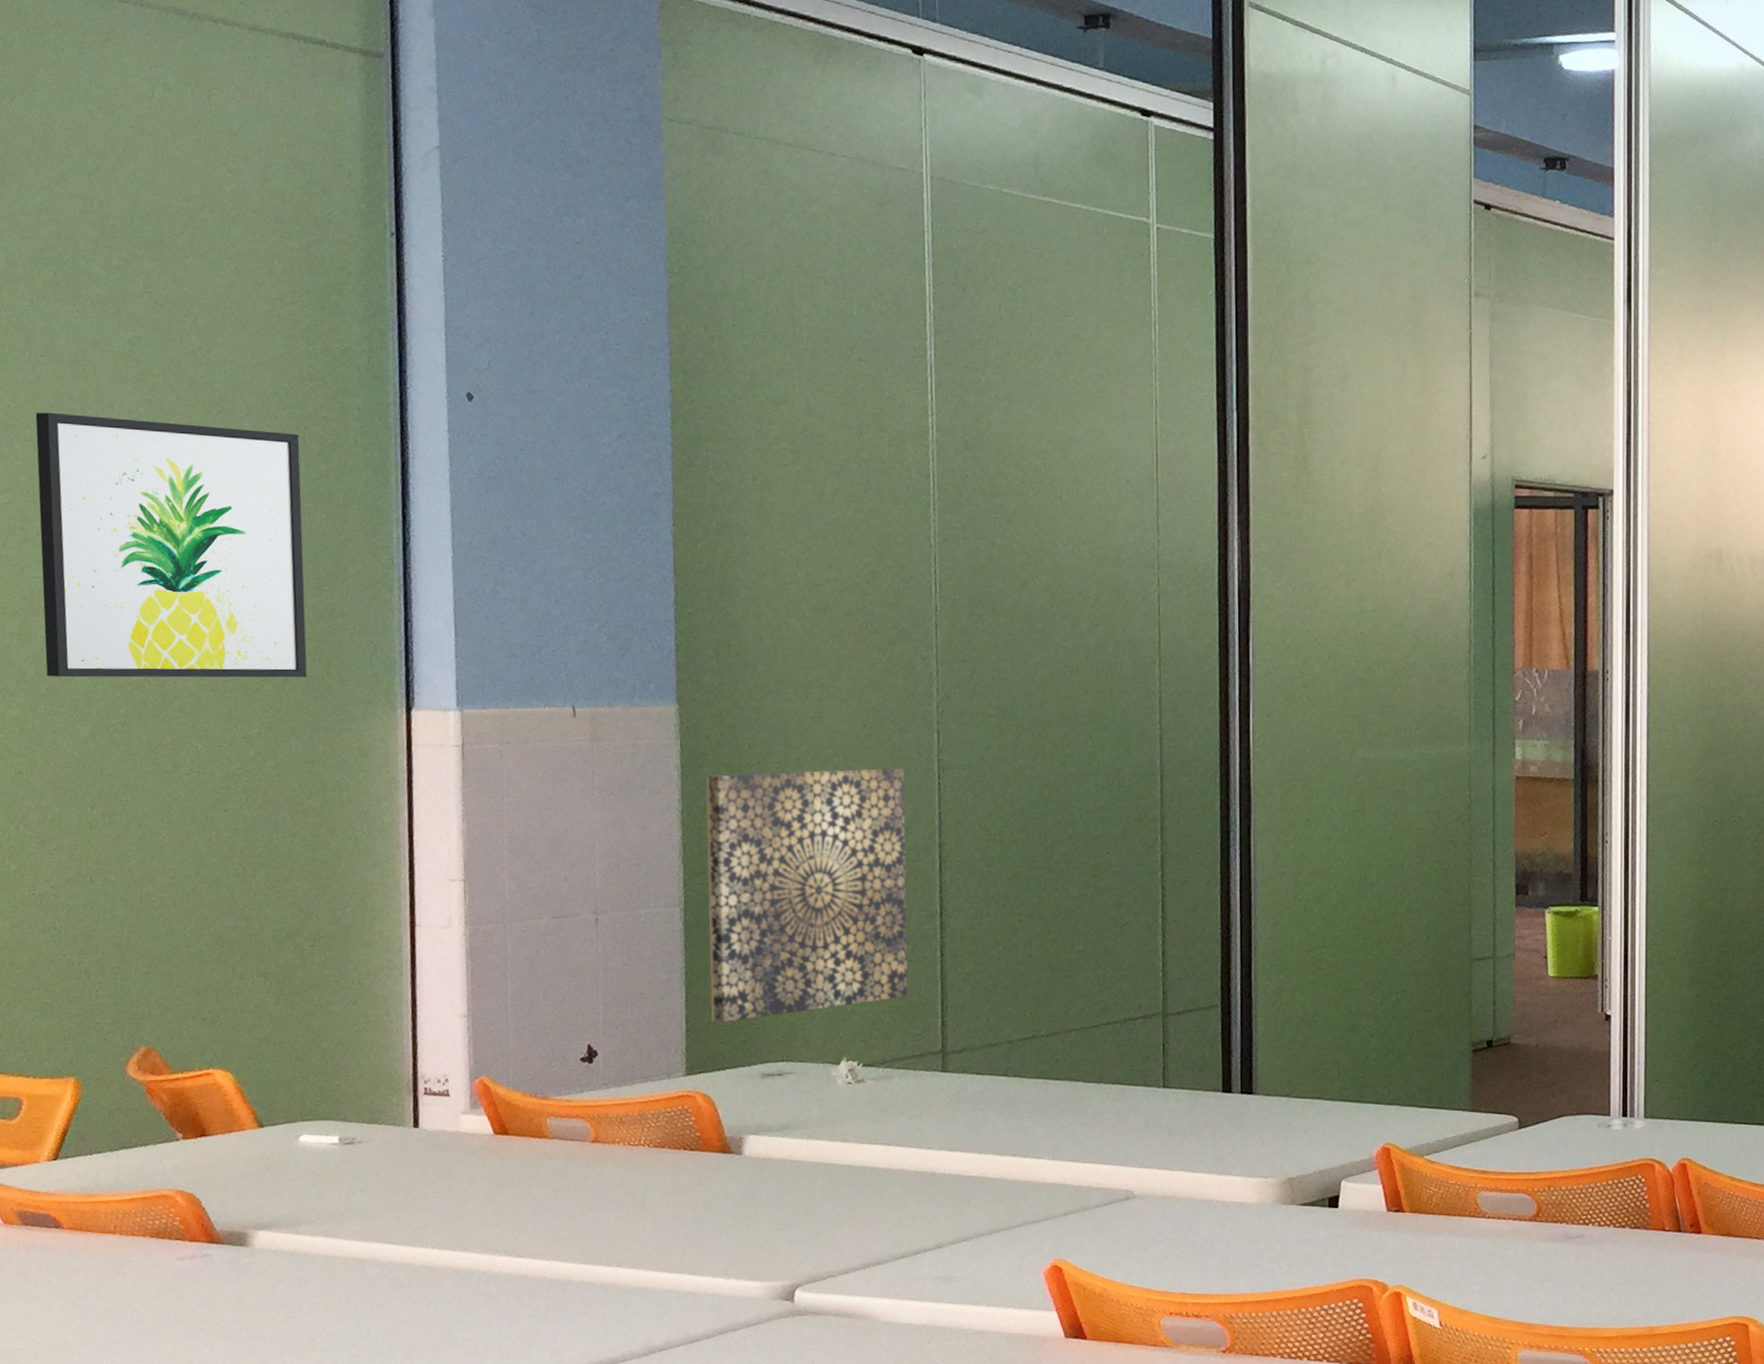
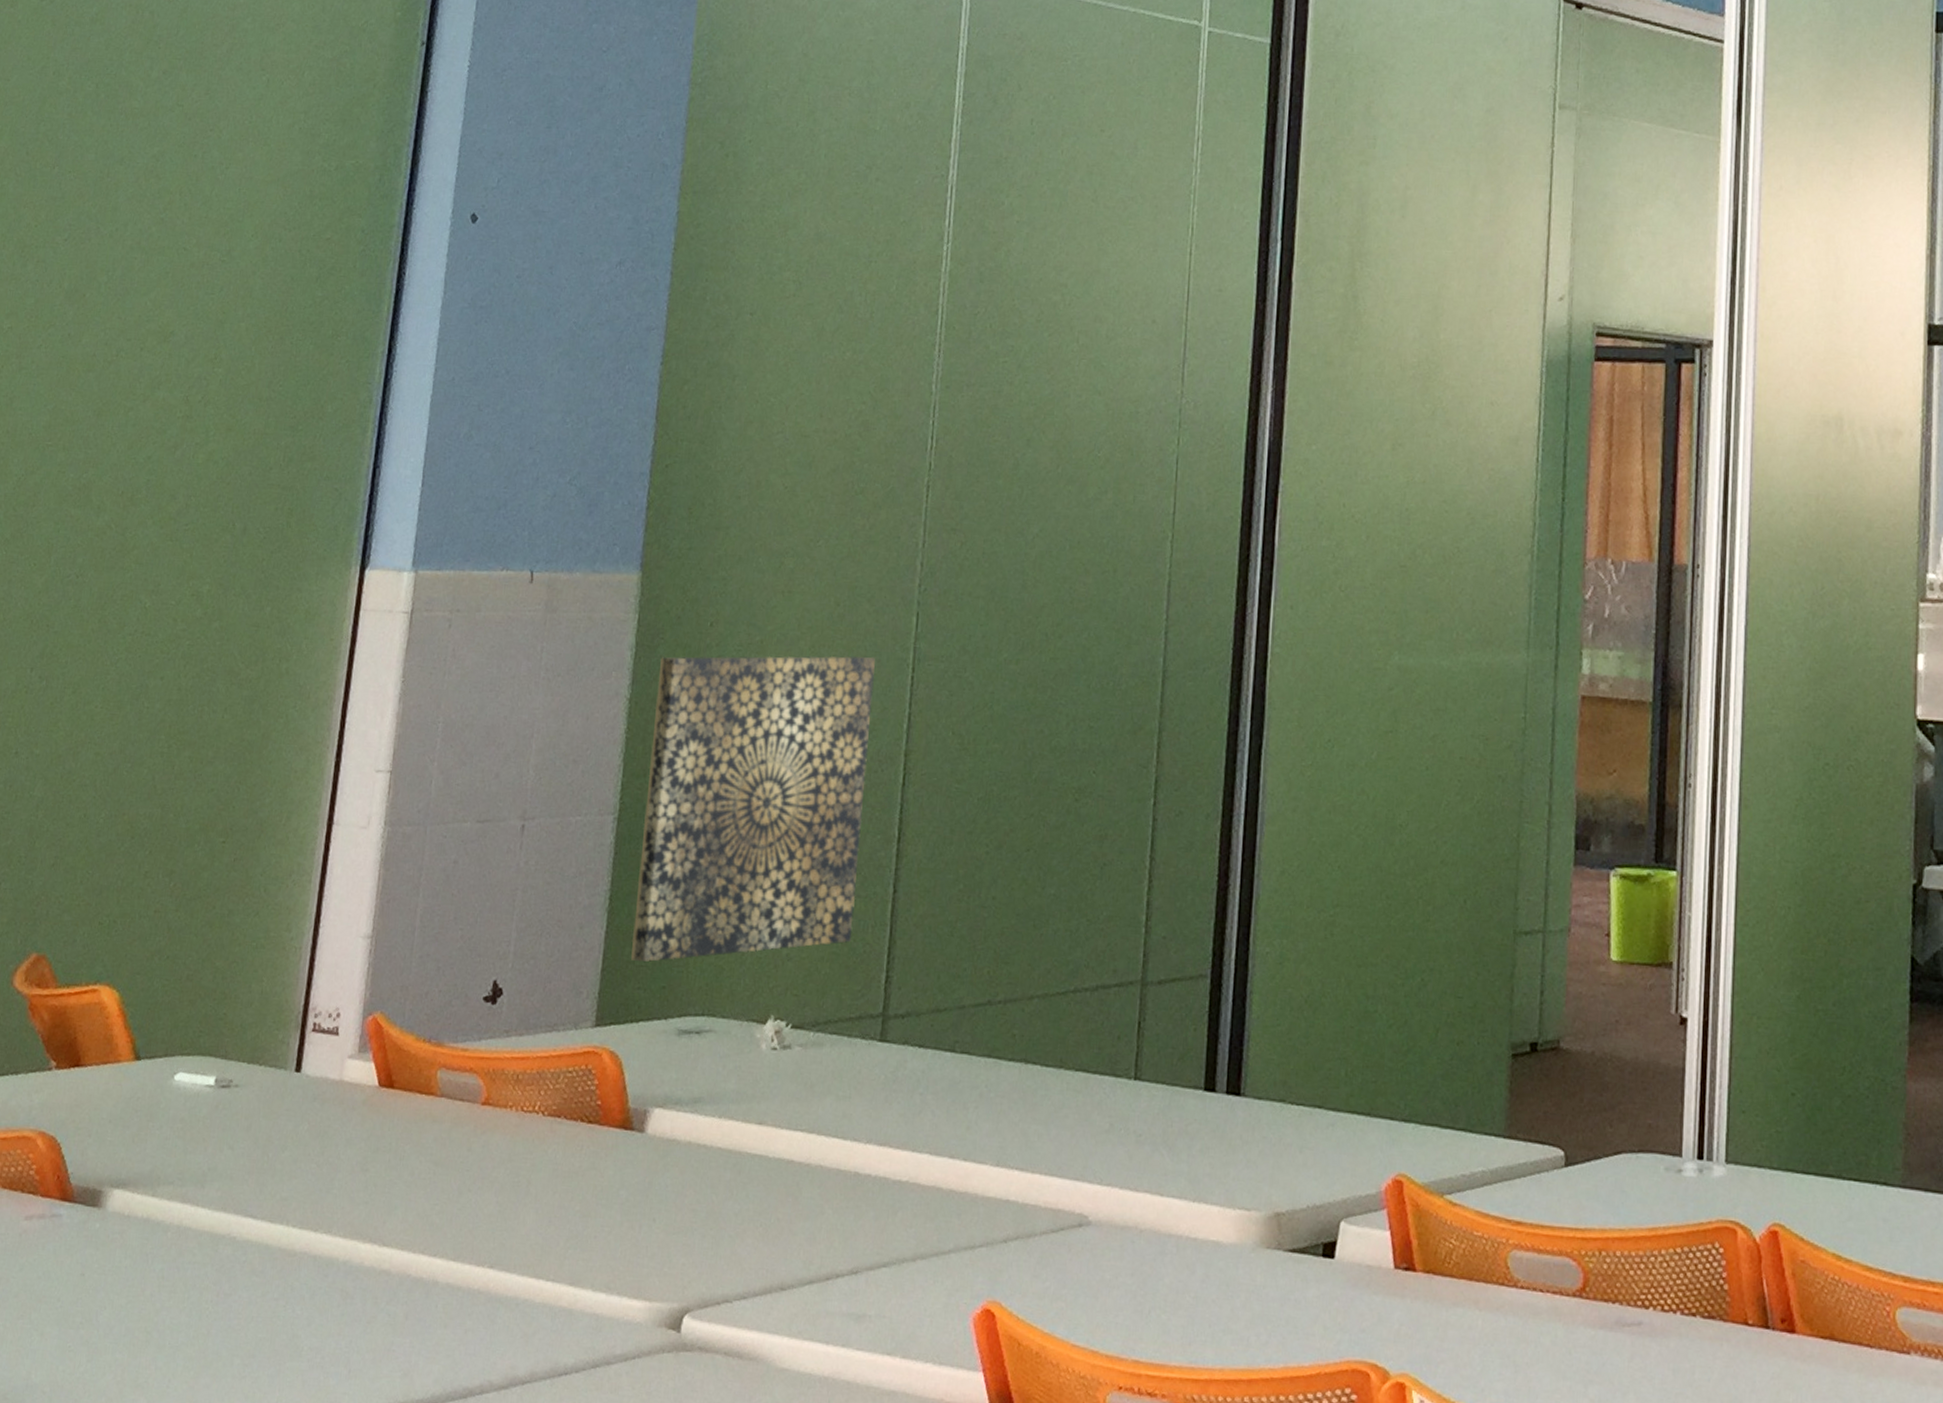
wall art: present [35,412,307,678] -> none [14,231,301,529]

